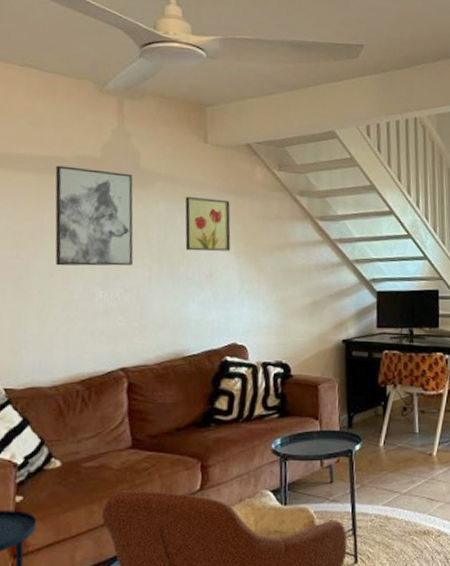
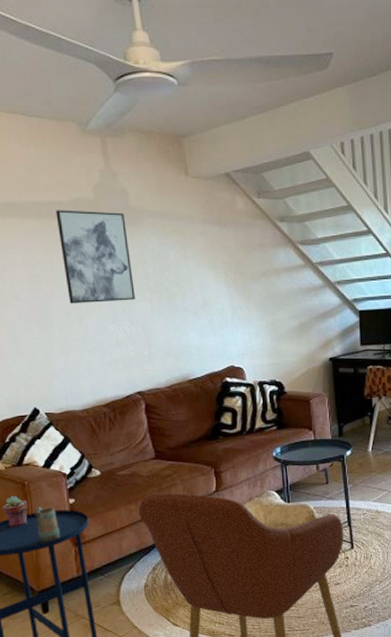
wall art: present [185,196,231,252] -> none [174,230,221,283]

